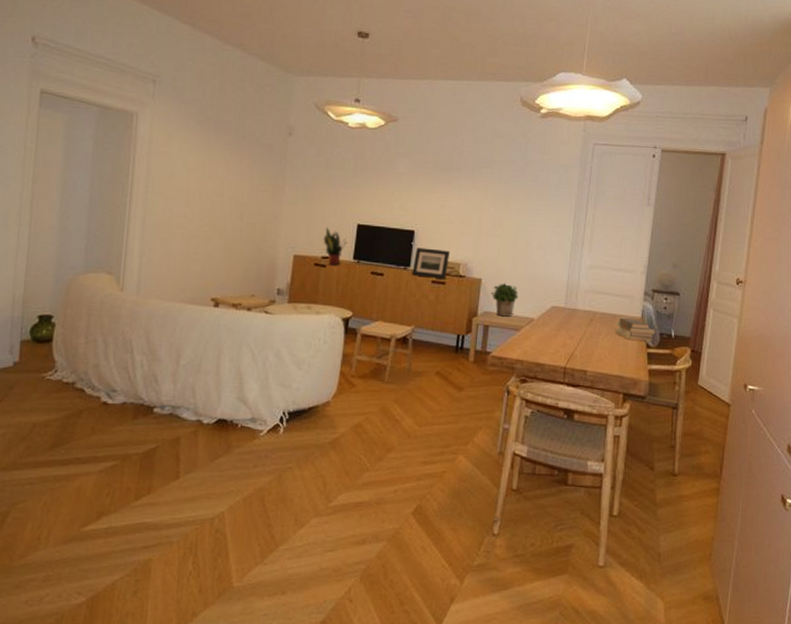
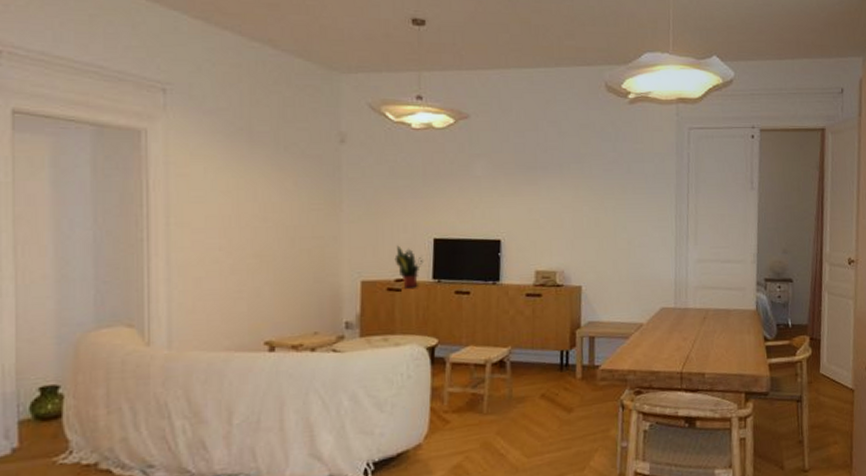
picture frame: present [412,247,450,280] -> none [502,258,543,292]
potted plant: present [492,283,518,317] -> none [594,288,624,325]
books: present [614,318,655,342] -> none [729,312,772,336]

